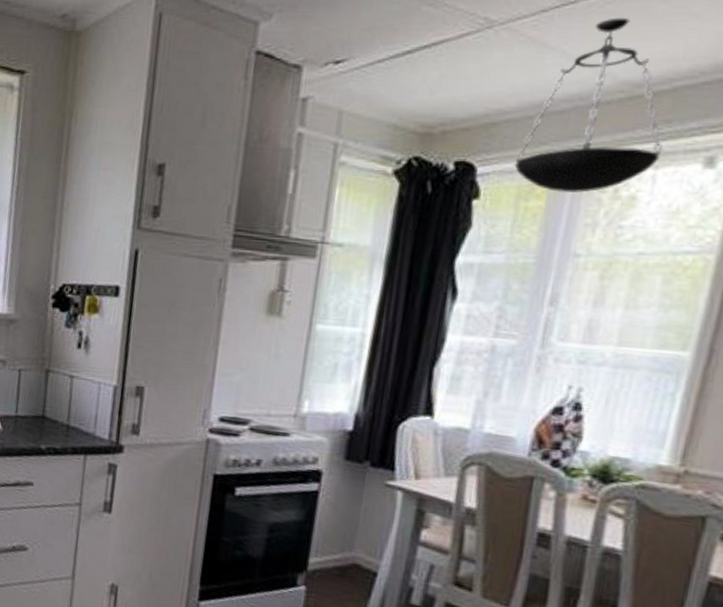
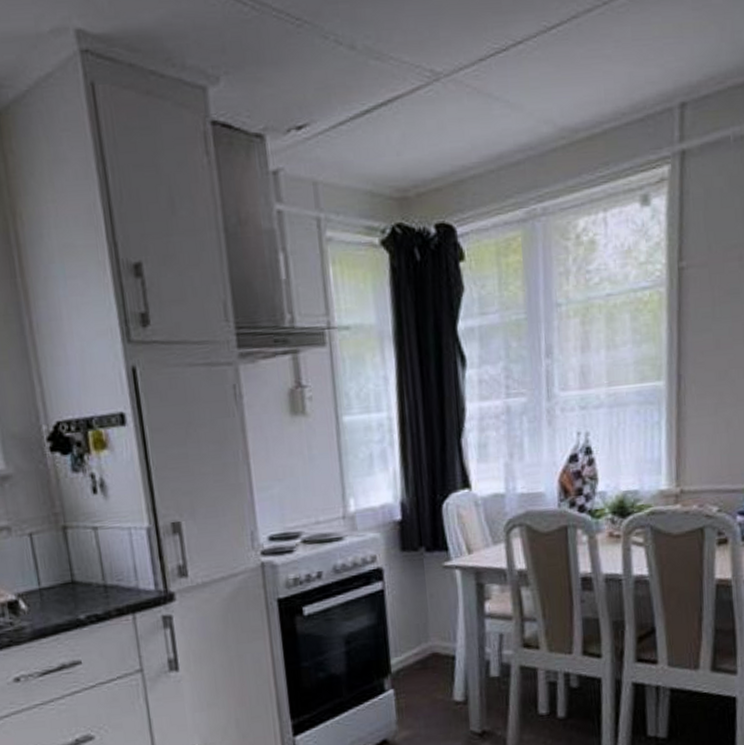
pendant lamp: present [514,17,663,193] -> none [487,63,607,245]

